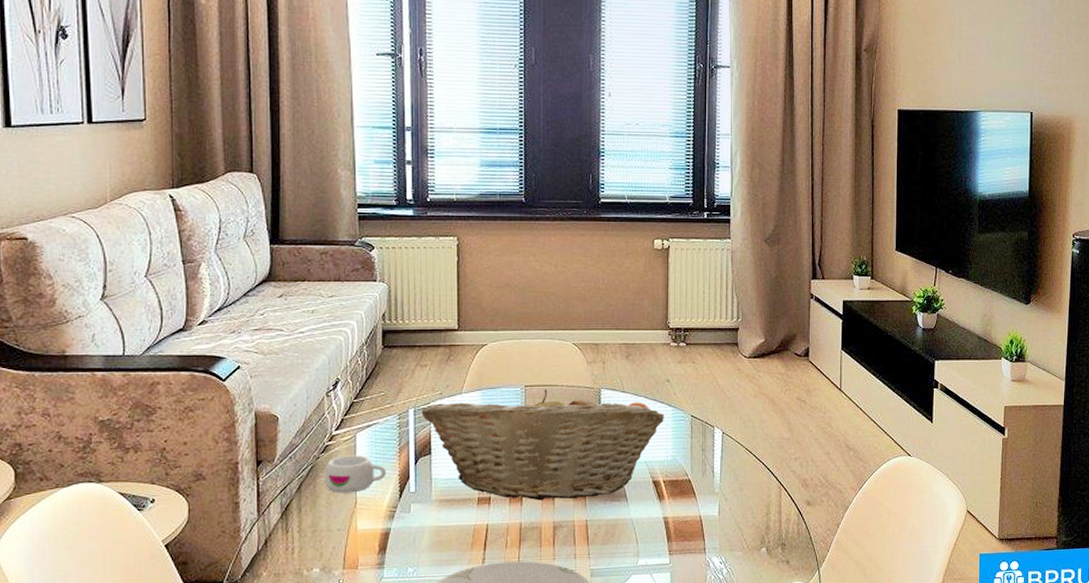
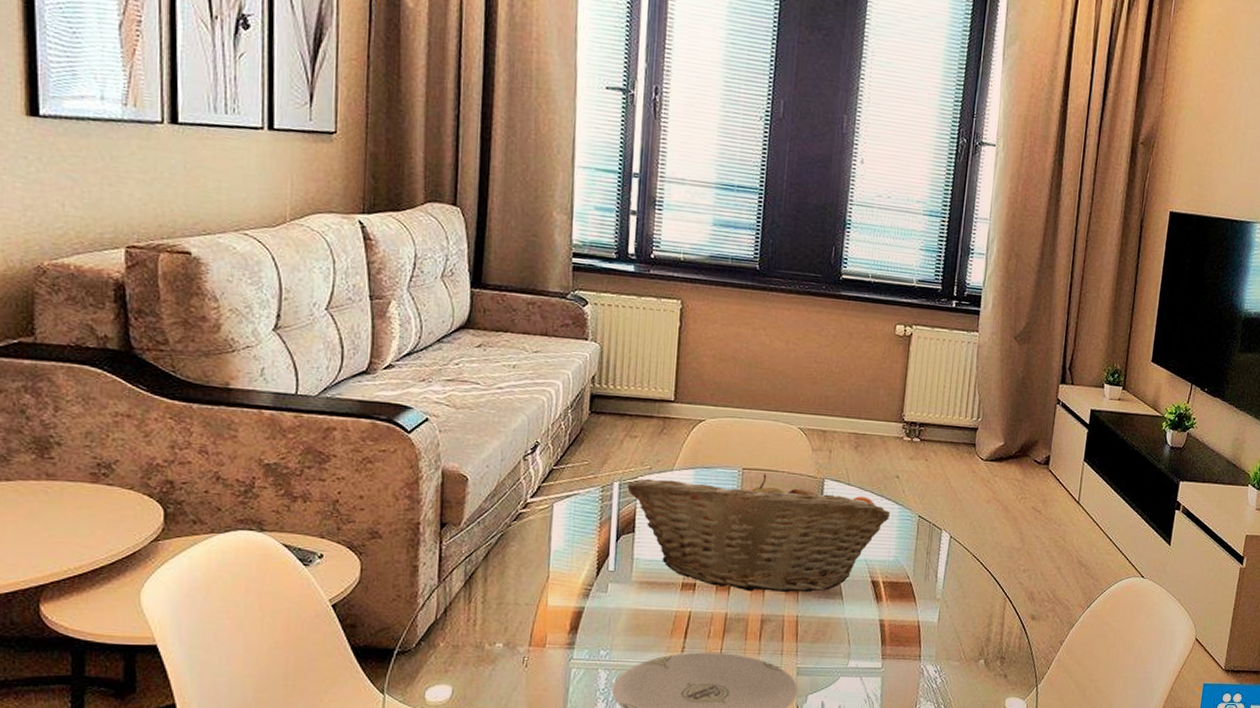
mug: present [324,455,387,494] -> none [514,525,584,566]

